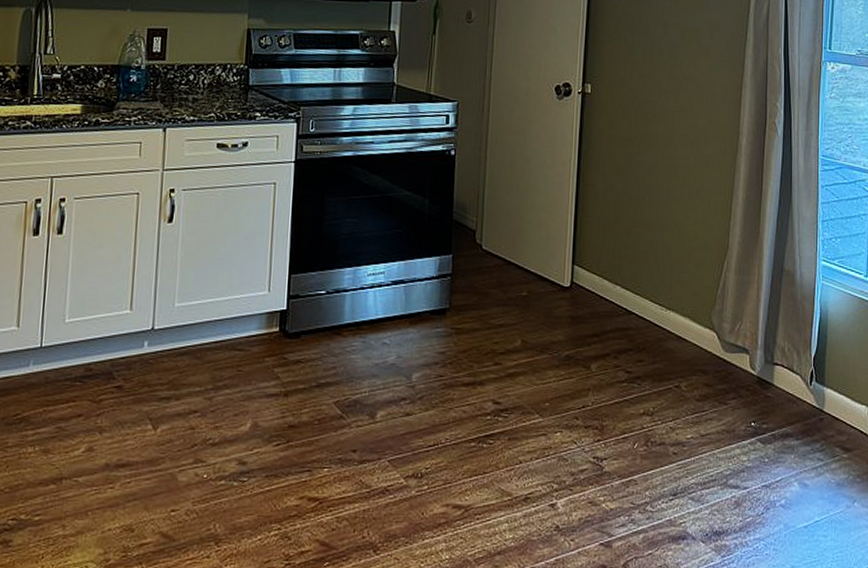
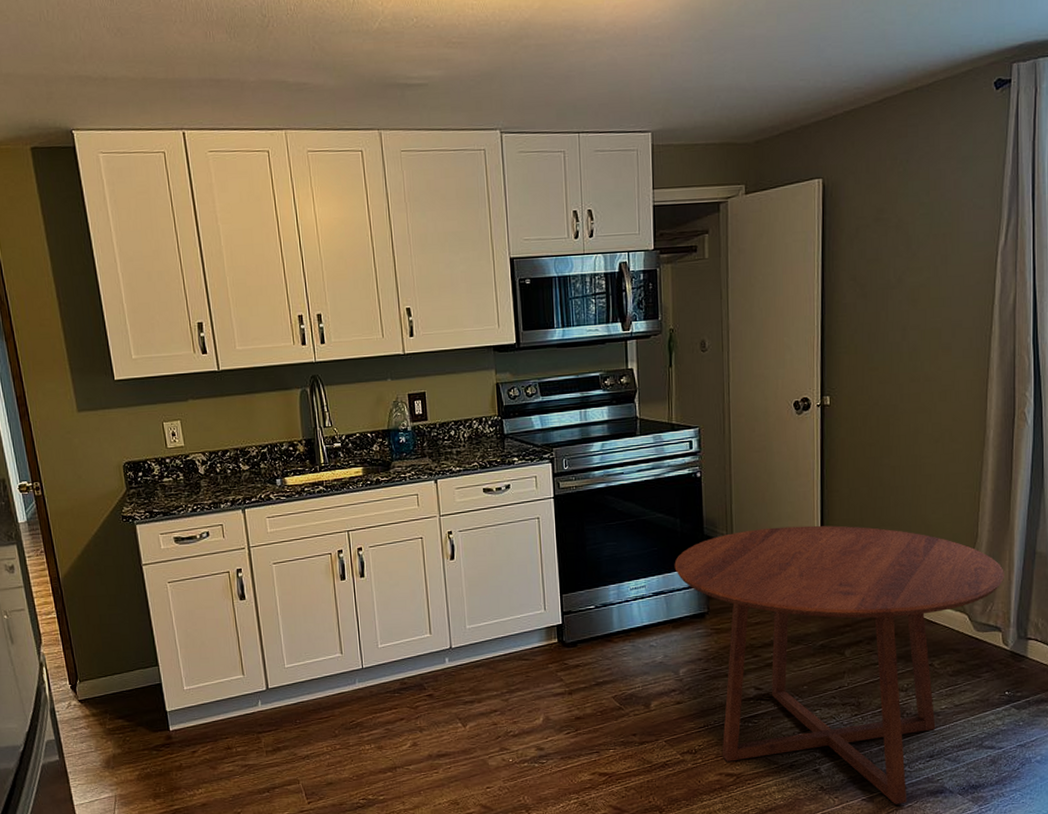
round table: none [418,218,753,551] -> present [674,525,1004,804]

